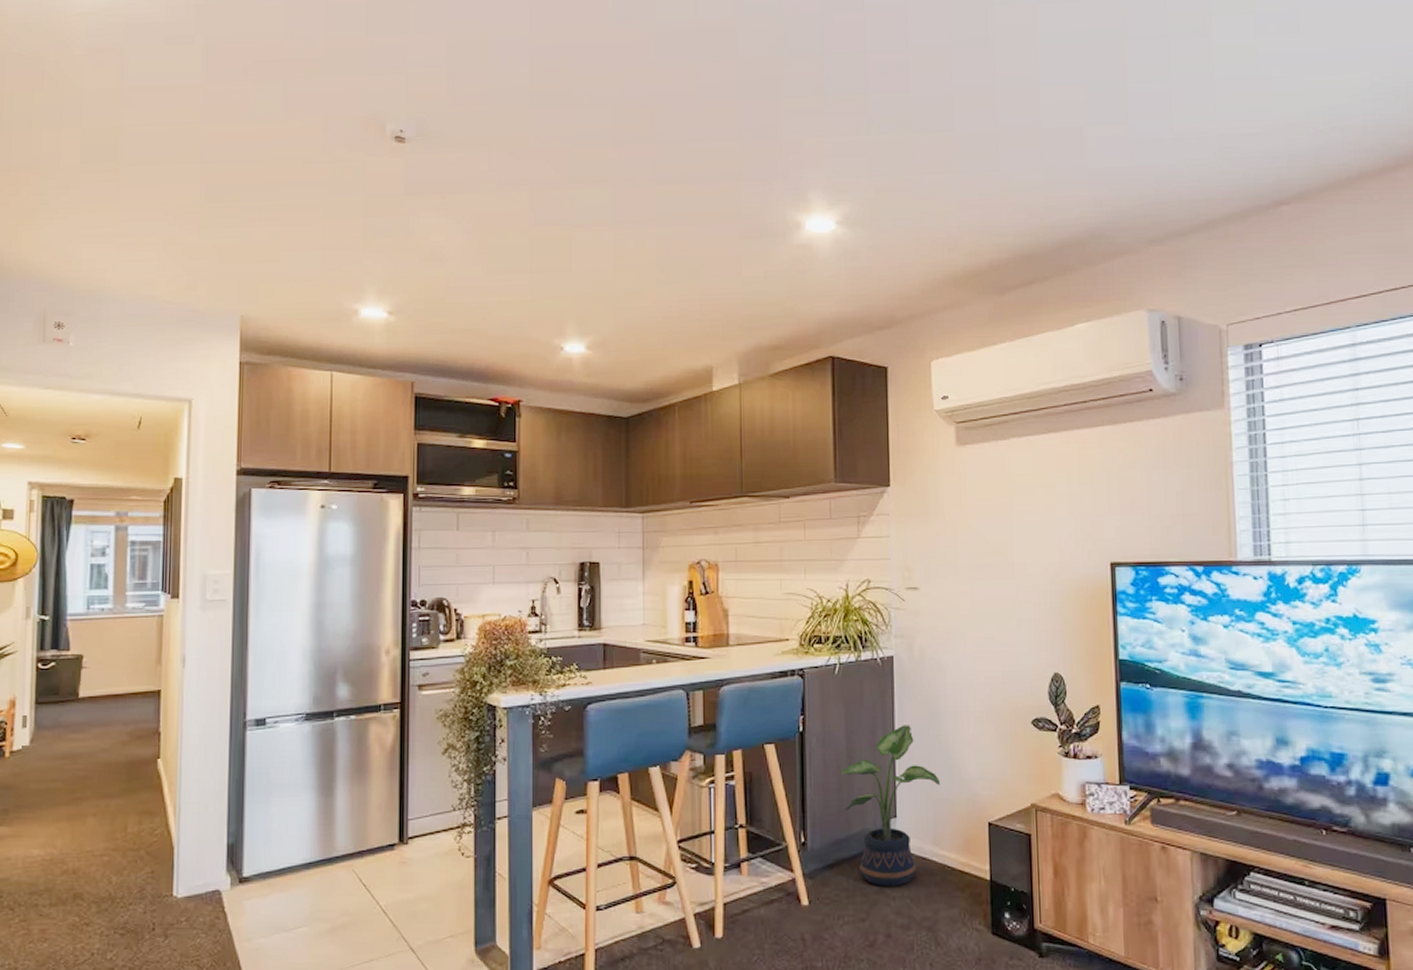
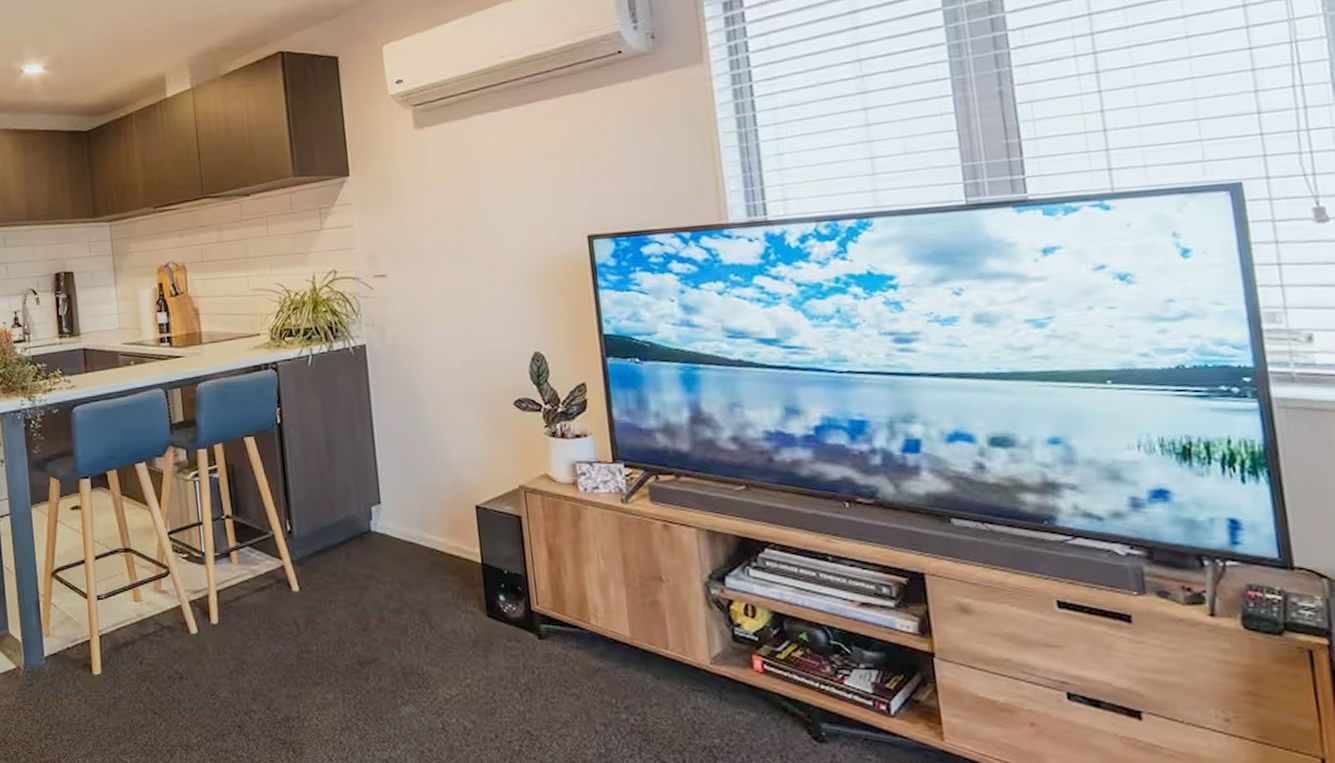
potted plant: present [840,725,940,886] -> none [321,412,423,571]

